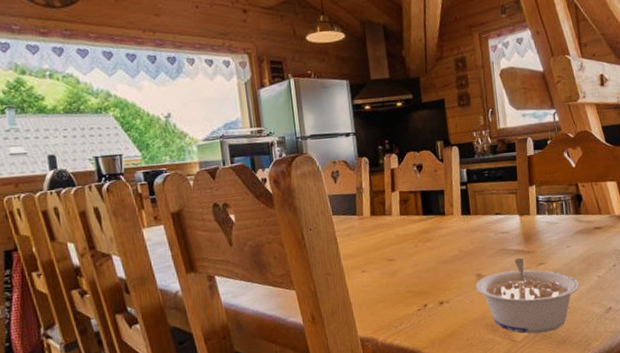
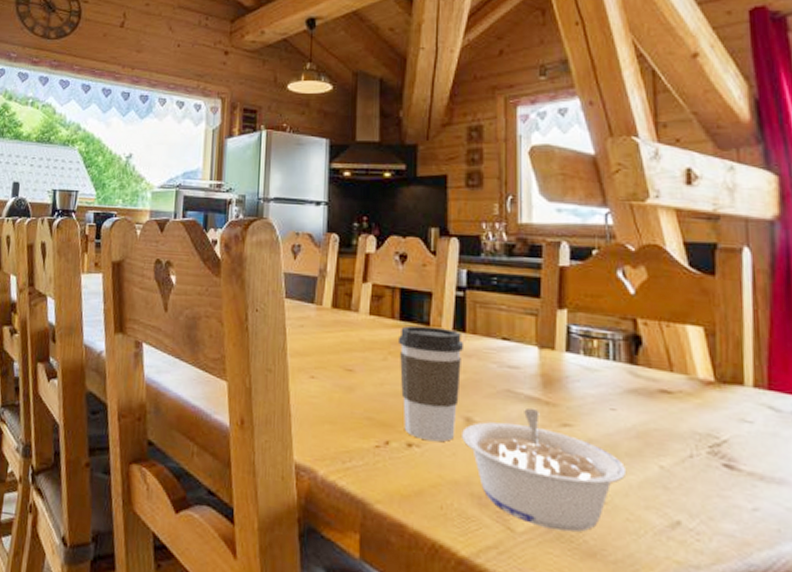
coffee cup: none [423,214,471,297] -> present [397,325,465,442]

